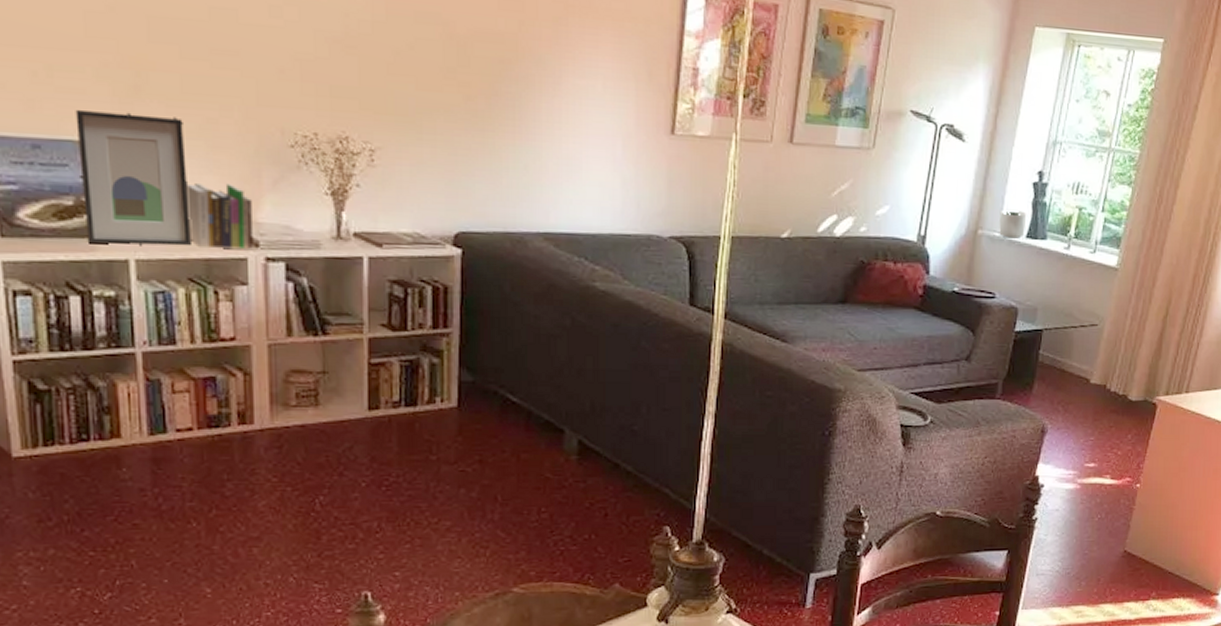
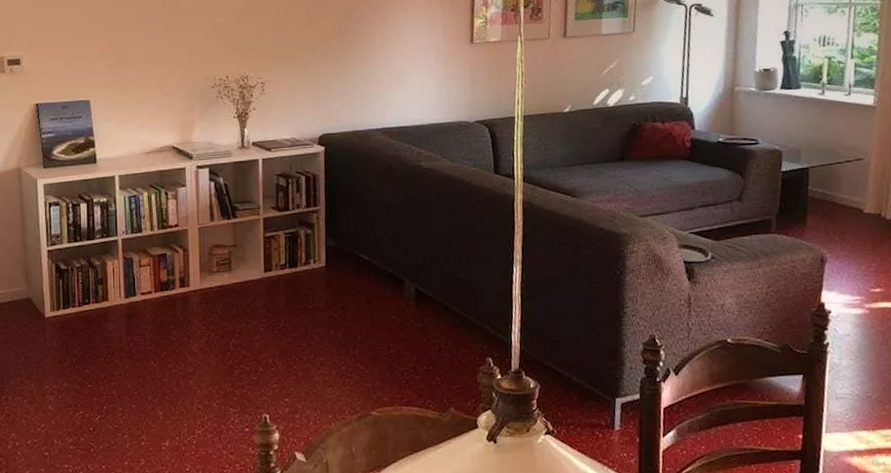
picture frame: present [75,109,193,246] -> none [87,77,153,168]
books: present [185,184,253,250] -> none [148,117,189,164]

